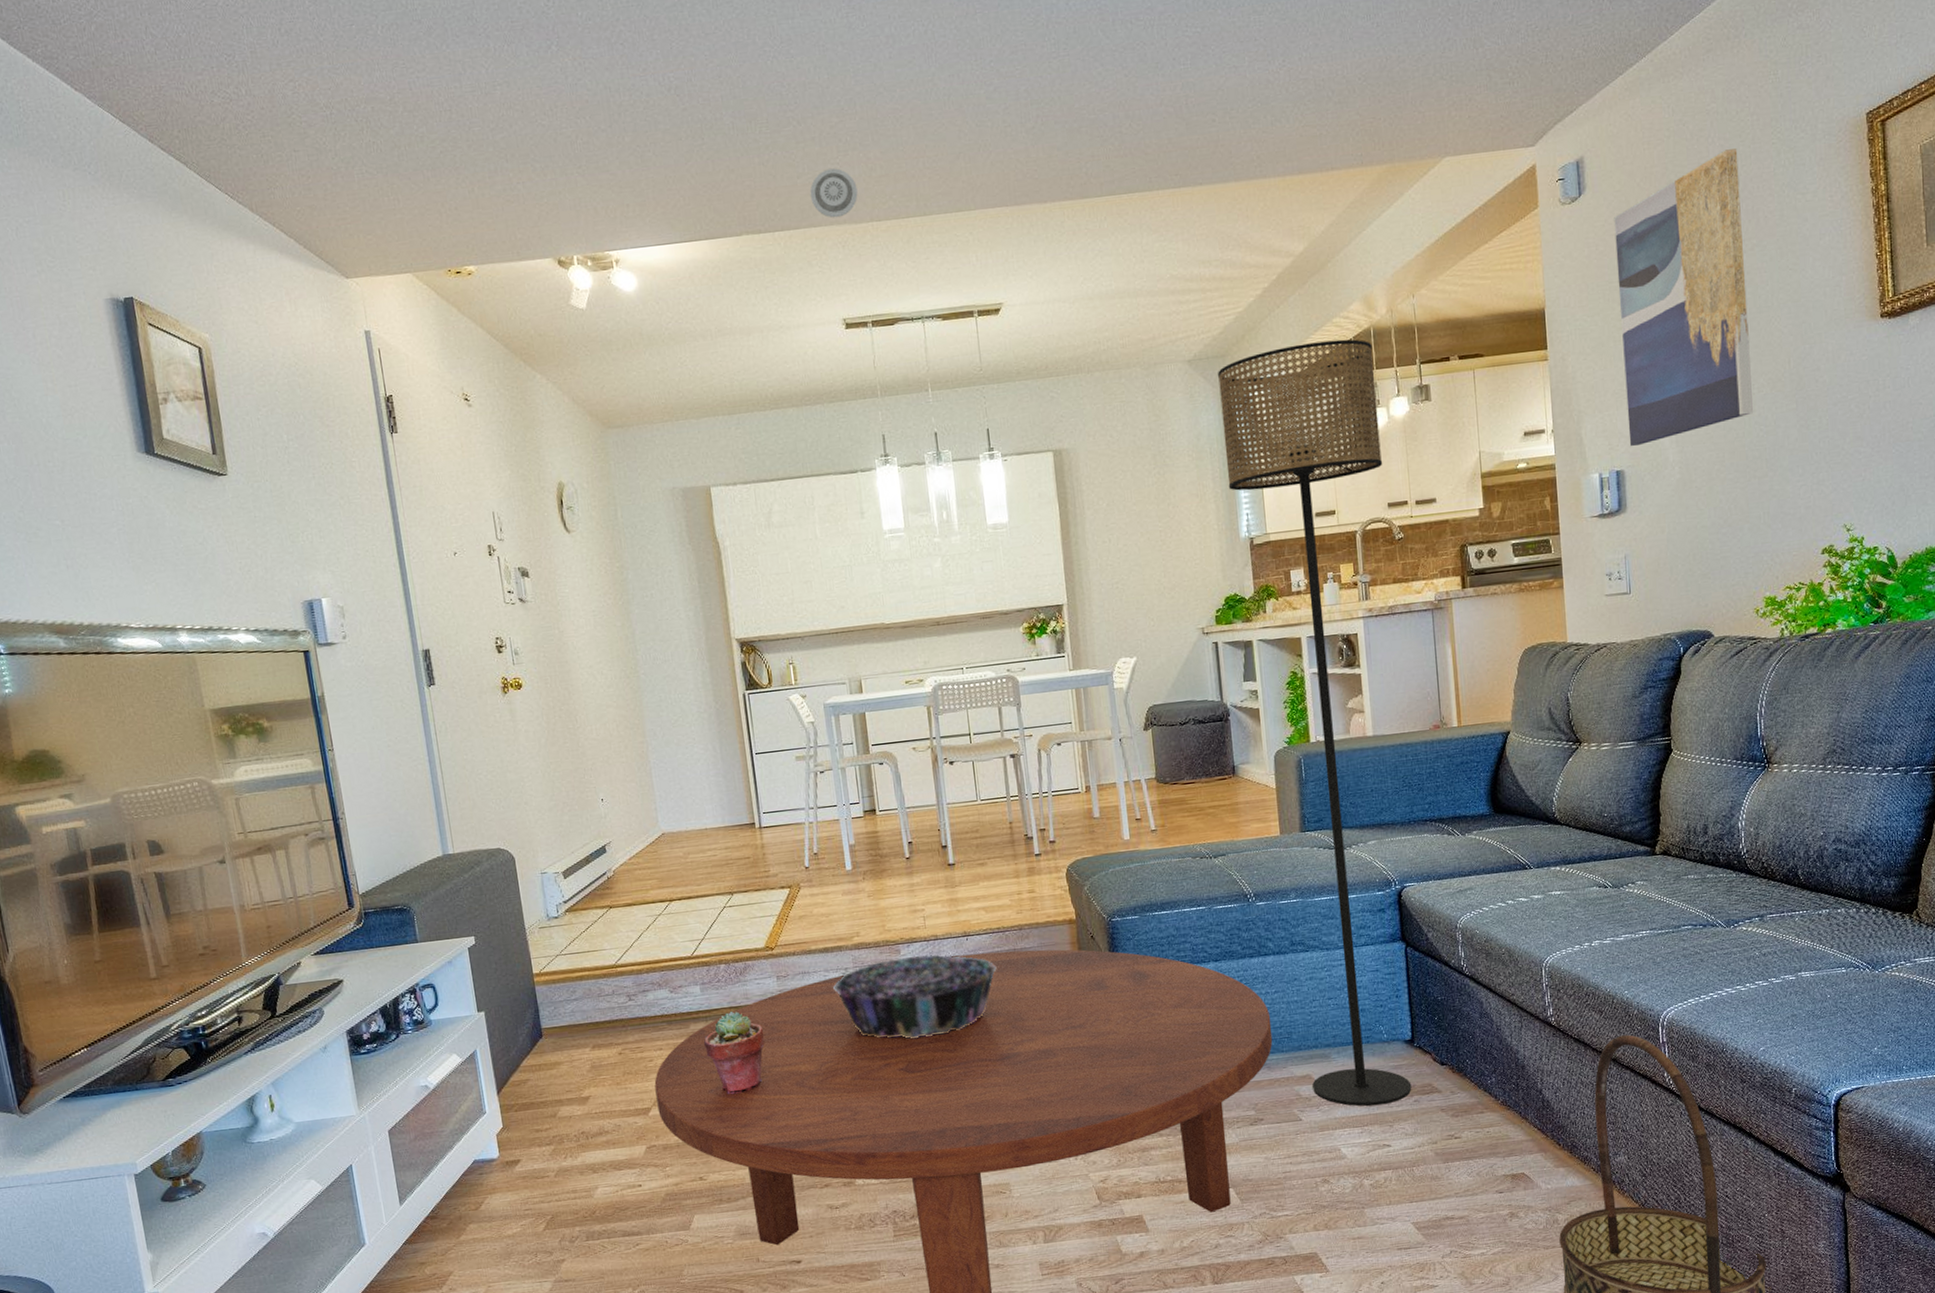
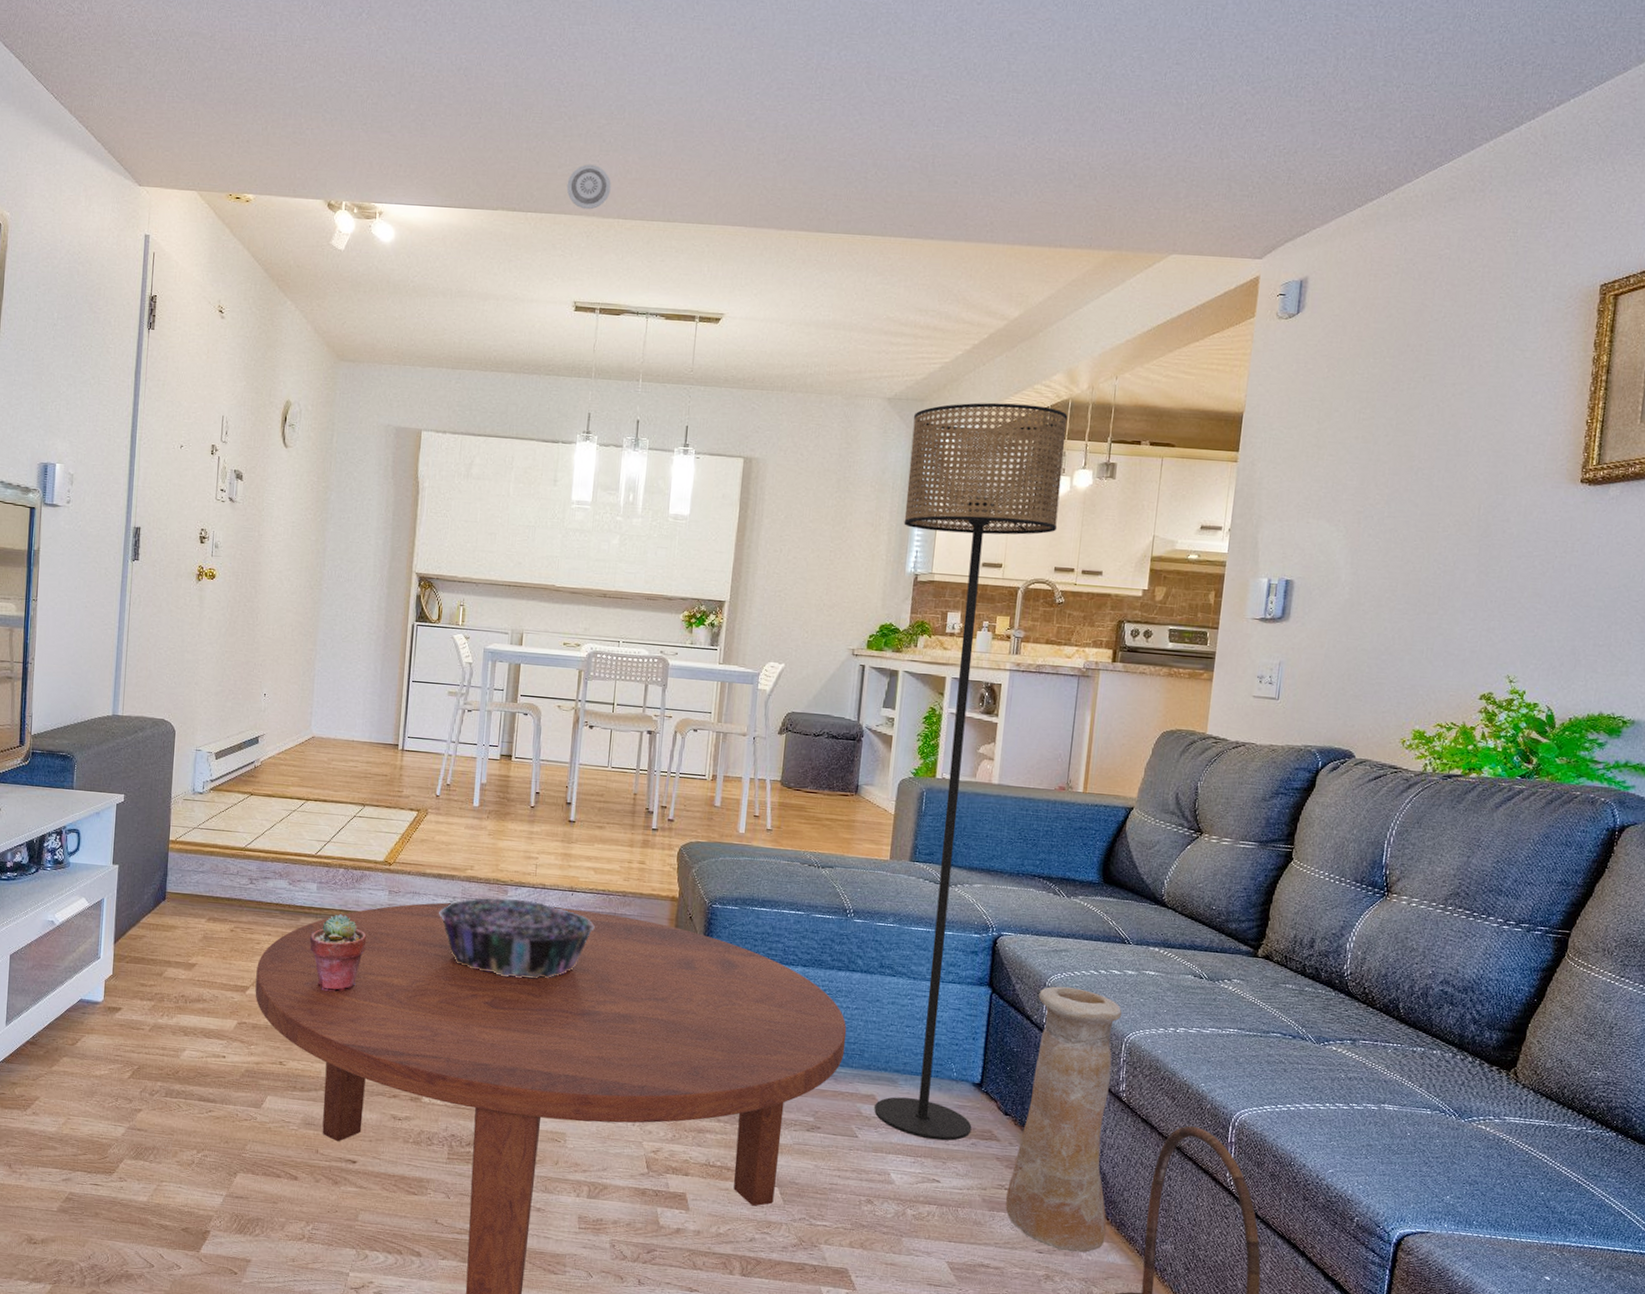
vase: none [1452,923,1560,1186] -> present [1005,986,1122,1253]
wall art: present [1614,148,1754,446] -> none [1304,295,1464,560]

